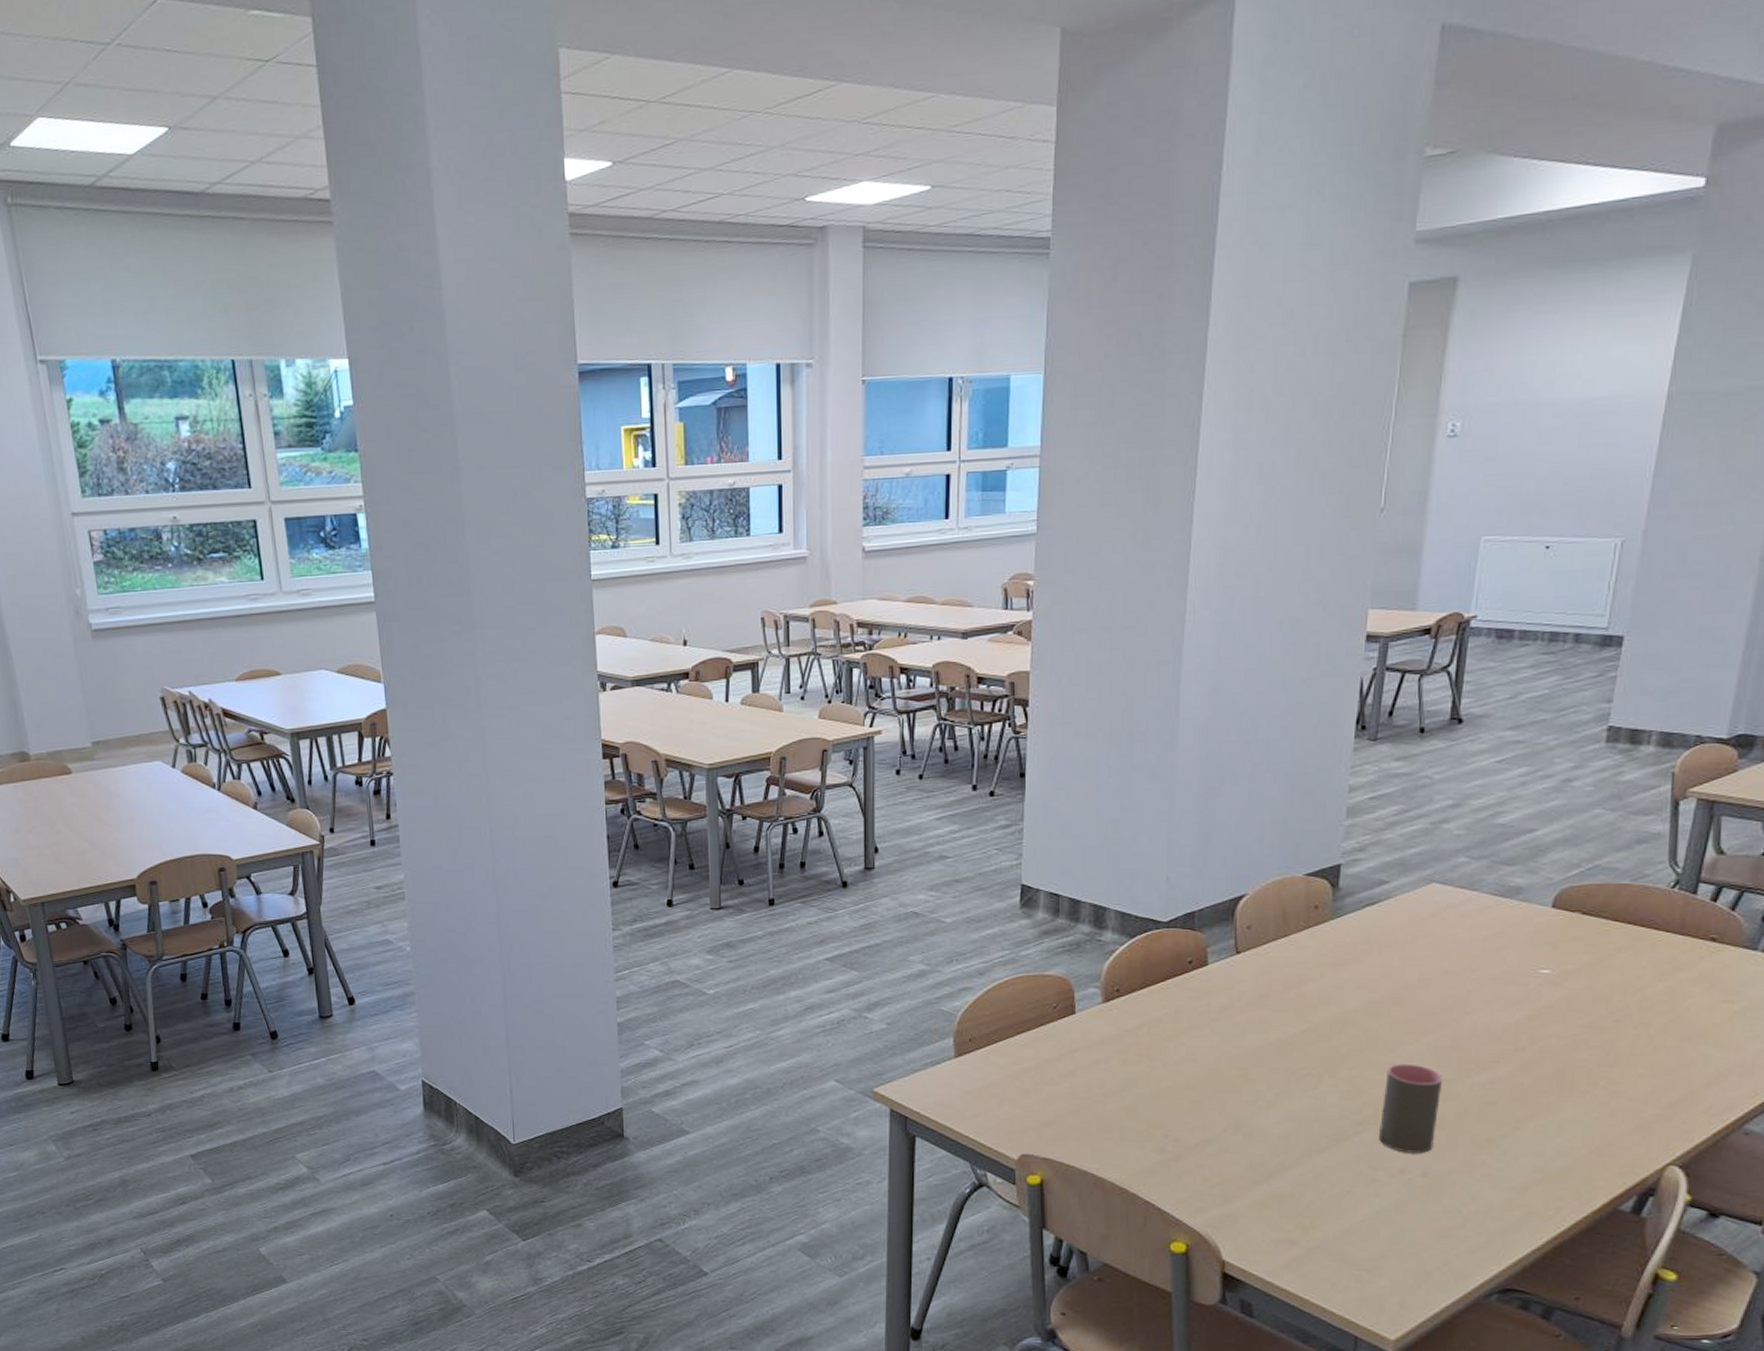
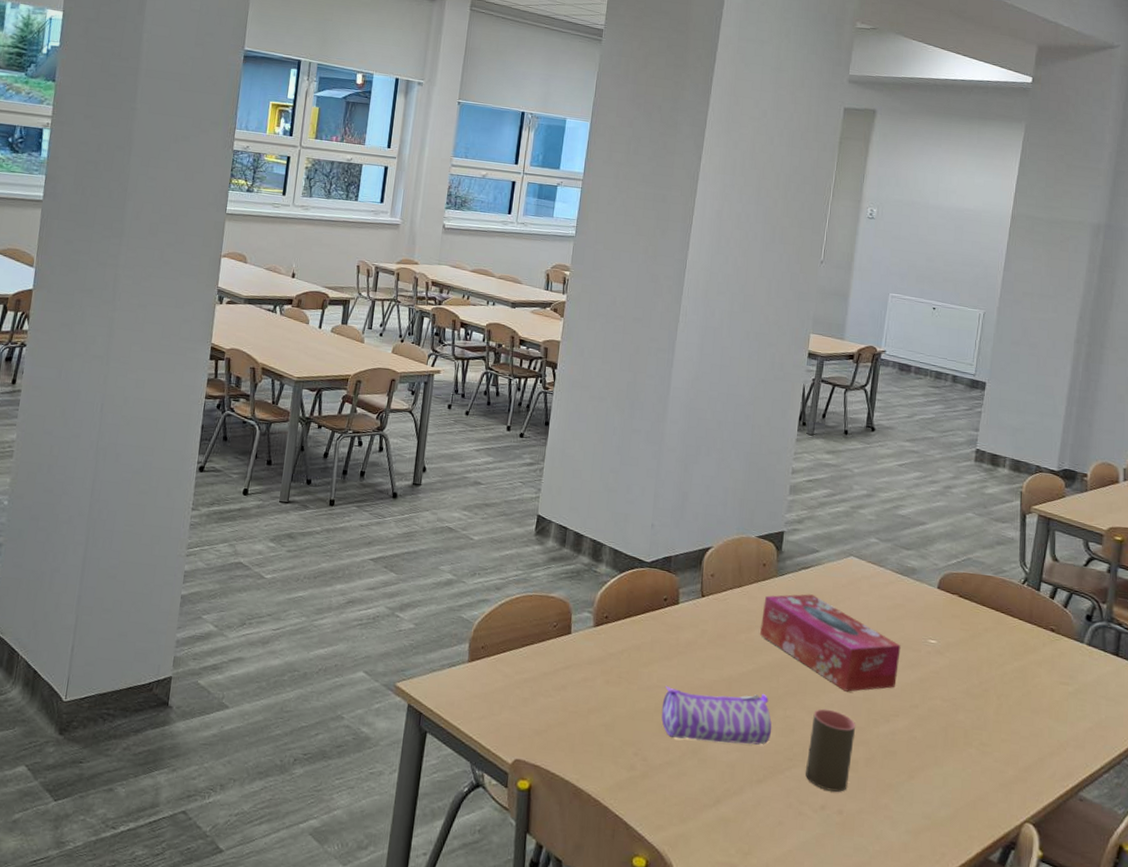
pencil case: none [1193,1054,1335,1114] -> present [661,685,772,745]
tissue box: none [1314,934,1502,1041] -> present [760,594,901,692]

